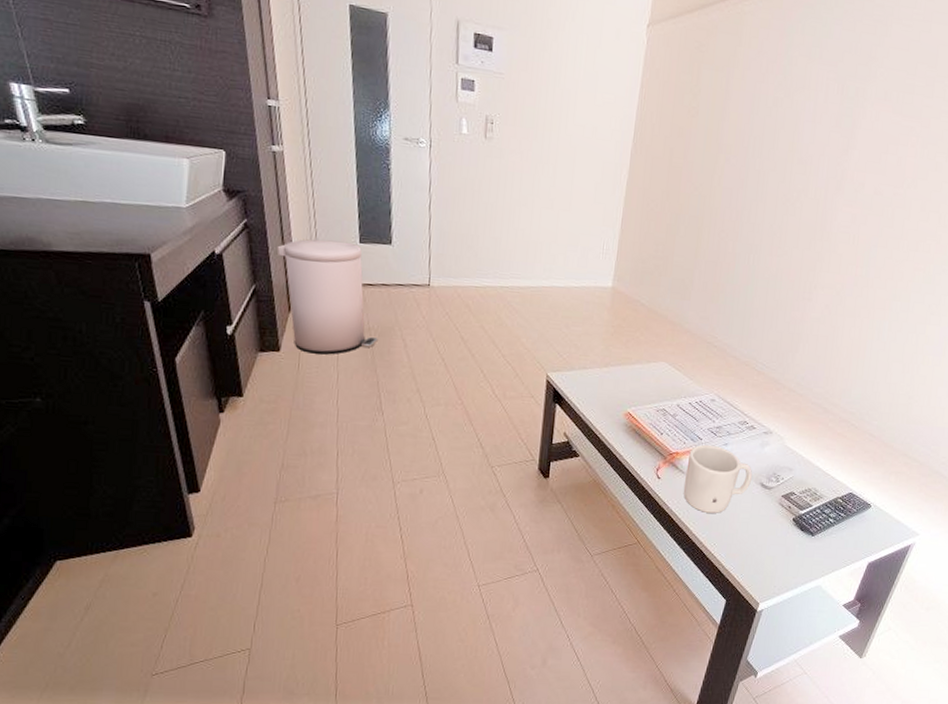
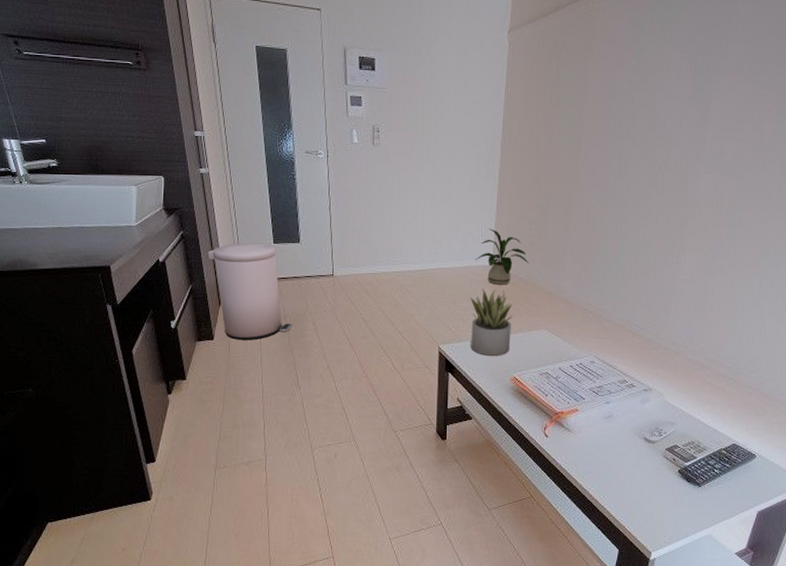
succulent plant: none [583,312,632,388] -> present [470,288,514,356]
house plant: none [594,245,654,310] -> present [476,228,530,285]
mug: present [683,444,753,513] -> none [570,403,636,467]

